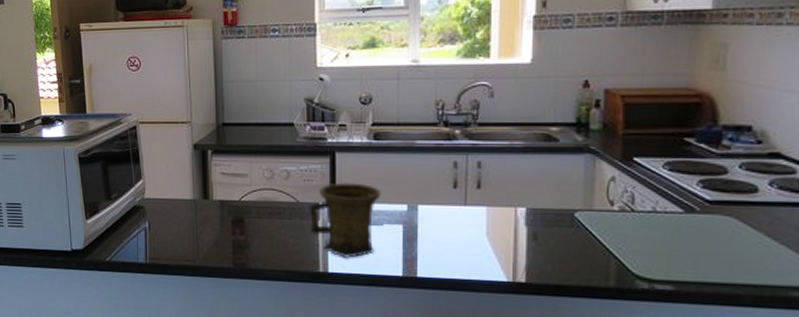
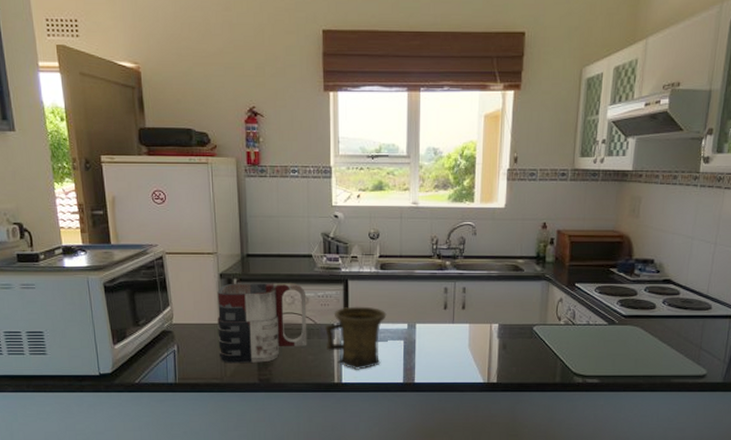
mug: none [190,155,288,245] -> present [217,283,307,364]

